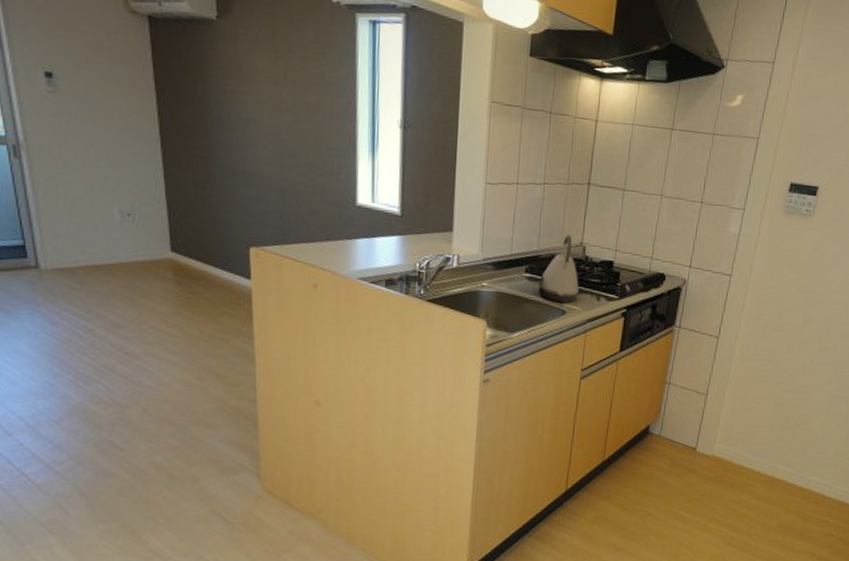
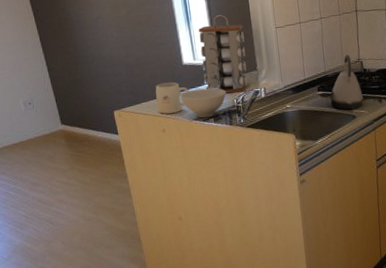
mug: none [311,223,359,266] -> present [155,82,189,115]
bowl: none [345,239,408,280] -> present [179,88,226,118]
spice rack: none [380,151,444,257] -> present [198,15,247,95]

